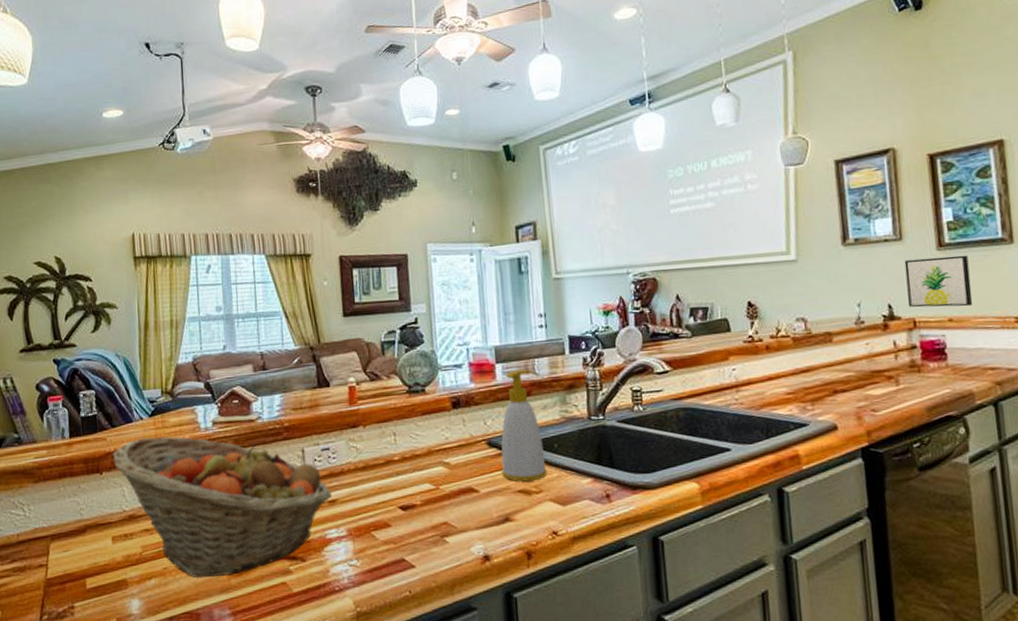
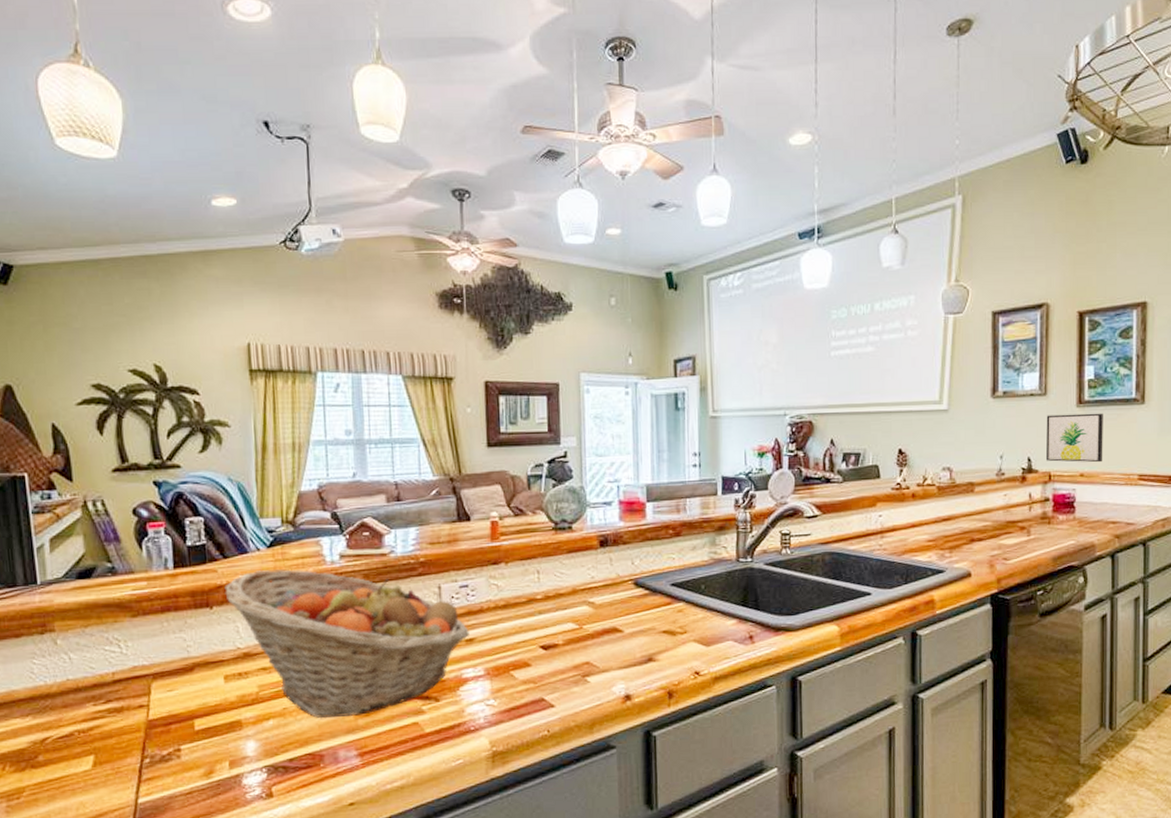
soap bottle: present [501,369,547,482] -> none [647,509,692,623]

